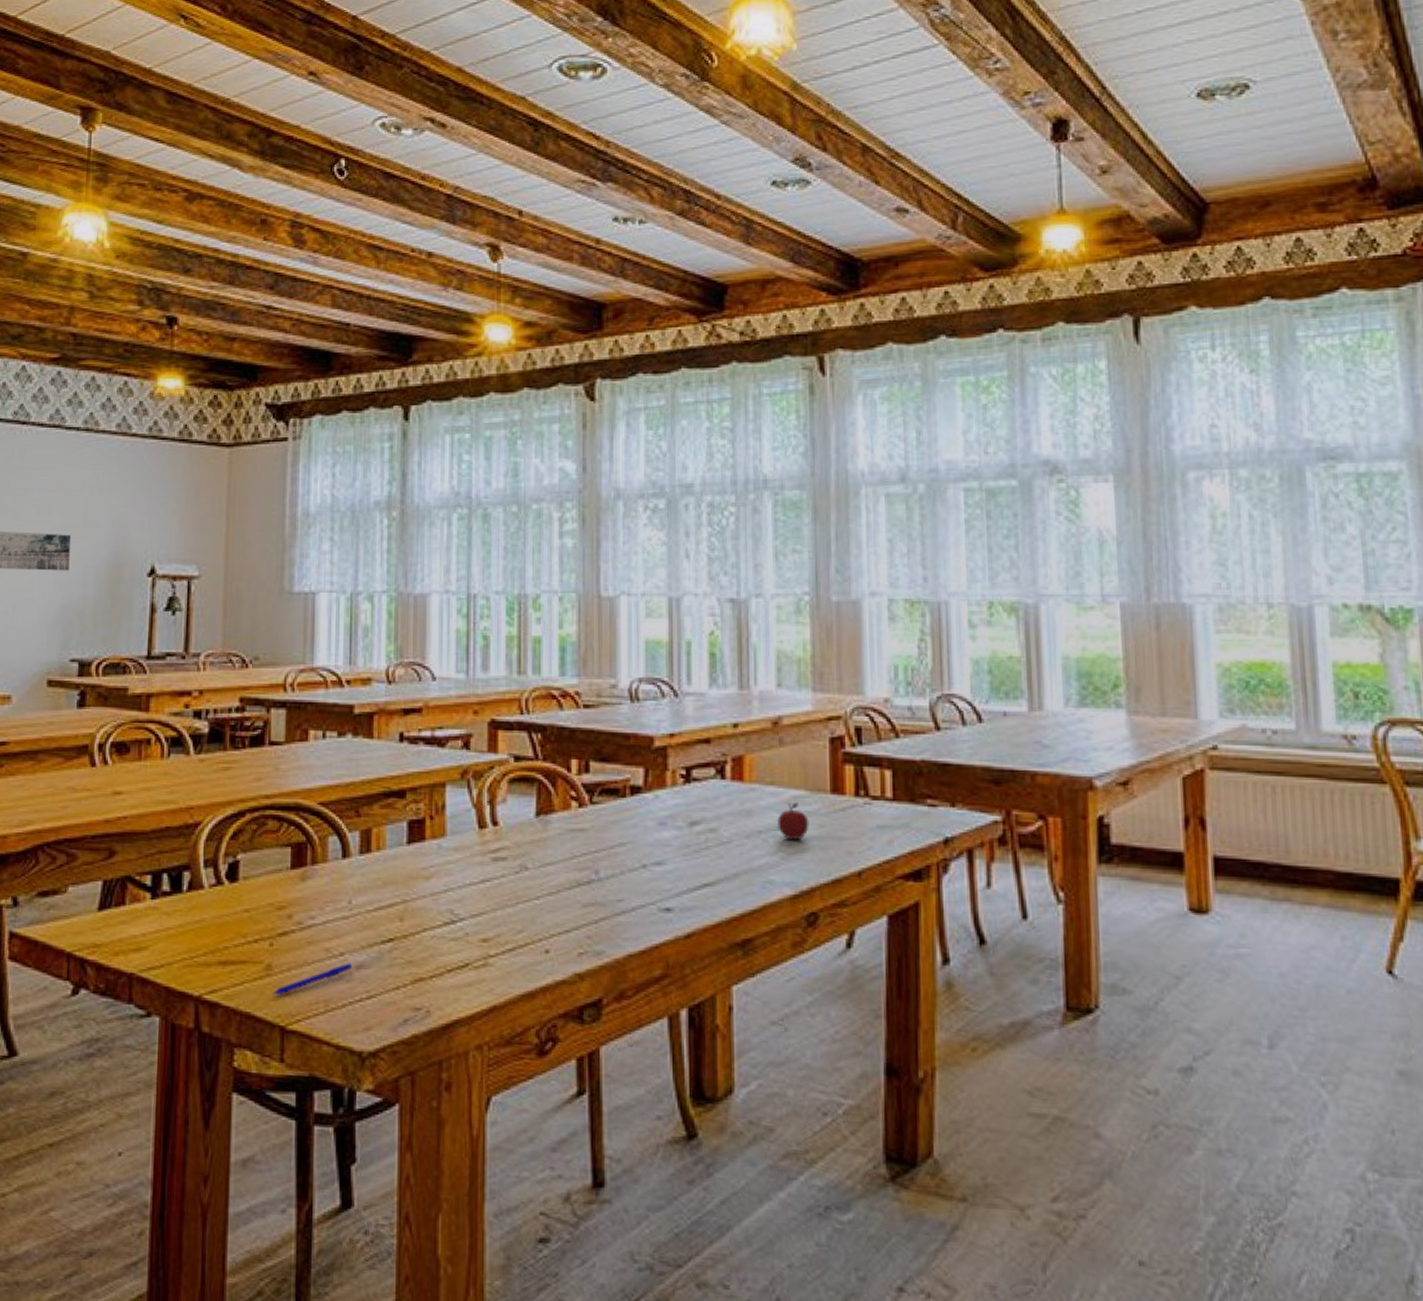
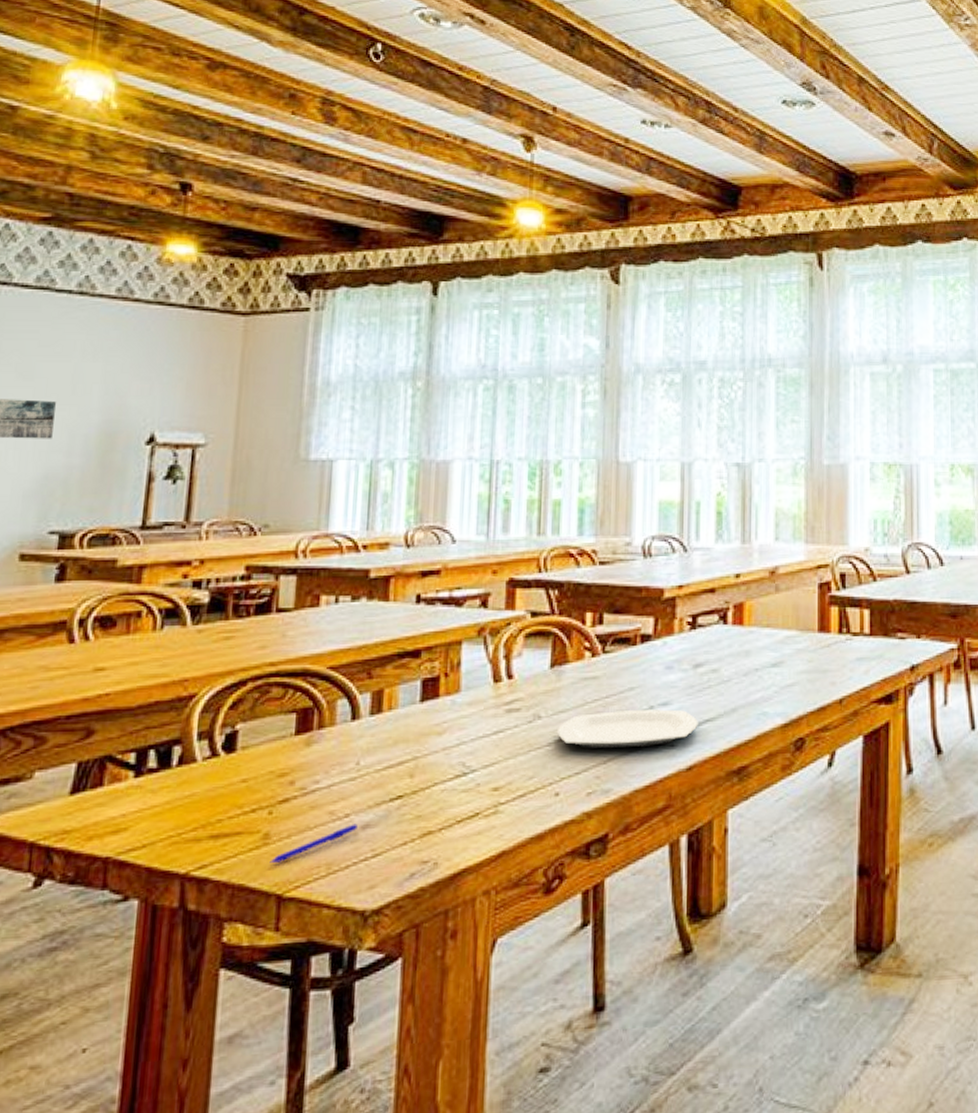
plate: none [544,867,696,908] -> present [556,709,698,749]
apple: present [777,801,809,841] -> none [772,641,799,676]

